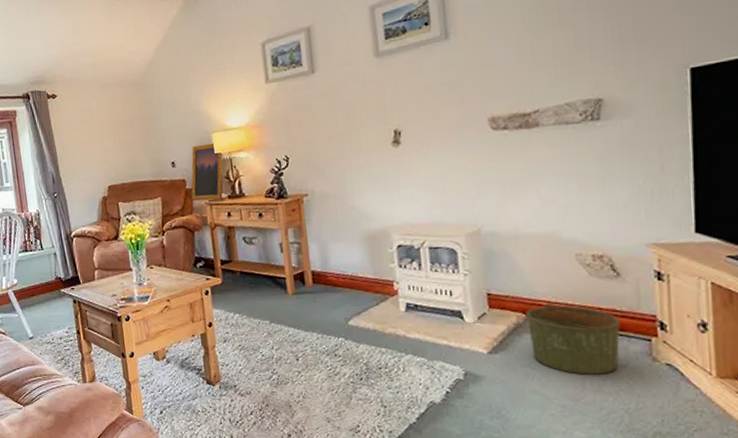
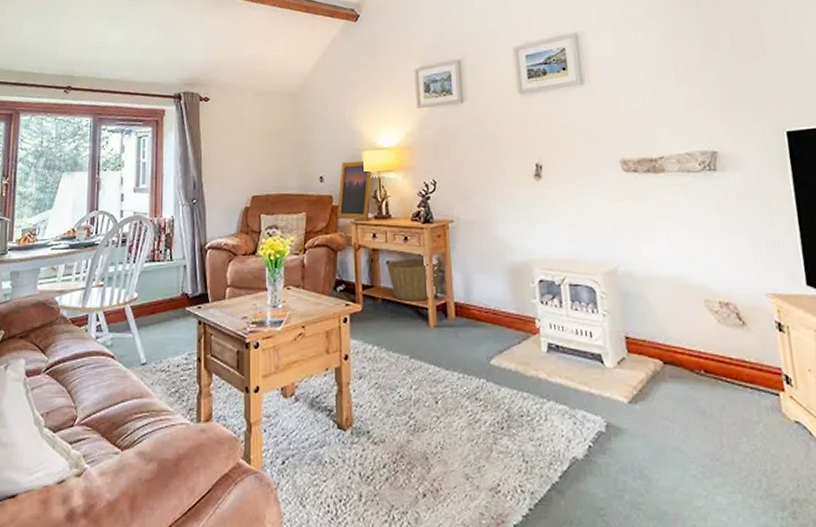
basket: none [243,232,297,273] -> present [387,258,440,302]
basket: present [525,303,620,375] -> none [662,350,752,431]

